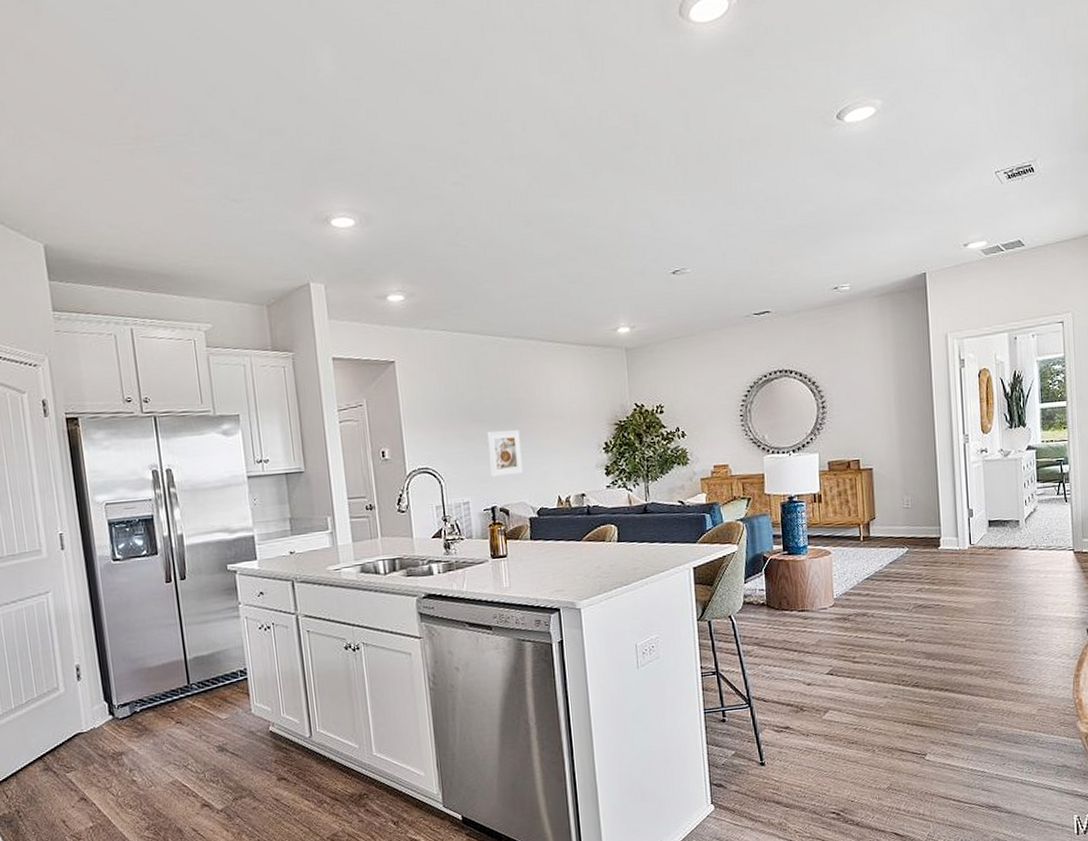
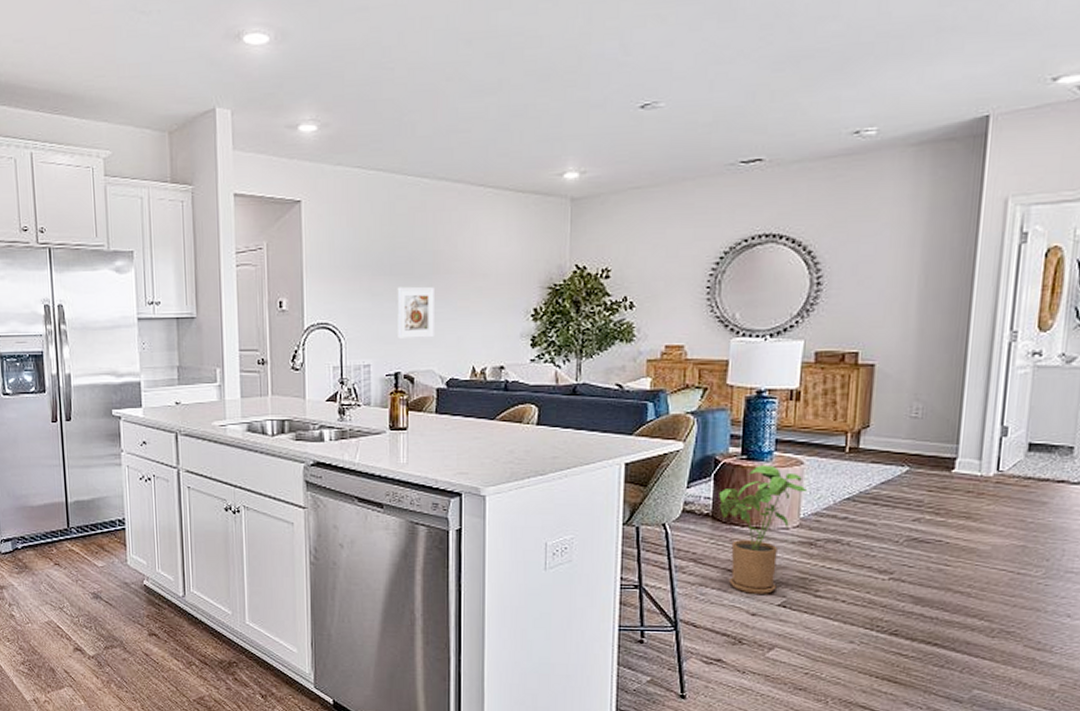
house plant: none [770,557,836,667] -> present [719,464,806,594]

